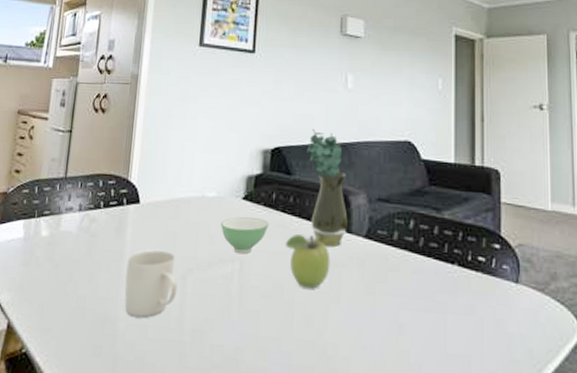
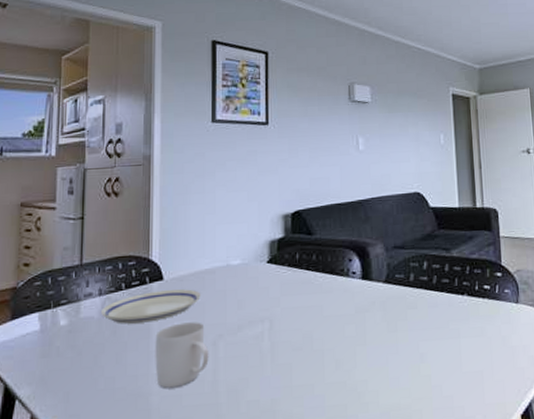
plate: none [78,214,174,245] -> present [100,289,201,324]
bowl: present [220,217,269,254] -> none [247,278,295,314]
fruit: present [286,234,331,289] -> none [312,287,355,336]
vase: present [307,128,348,246] -> none [326,190,368,295]

